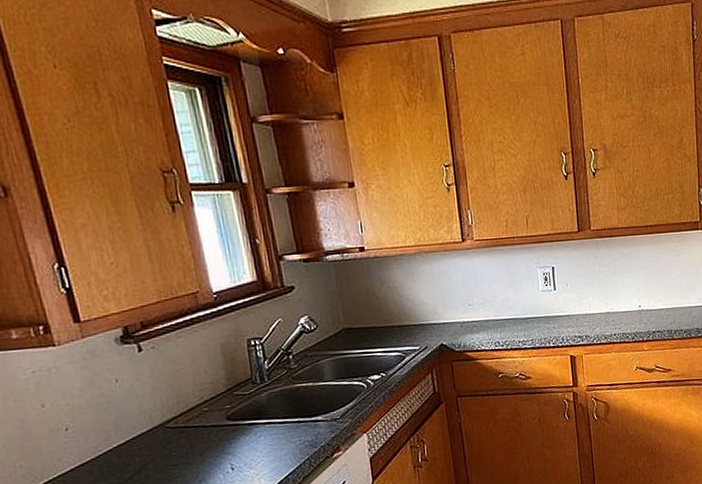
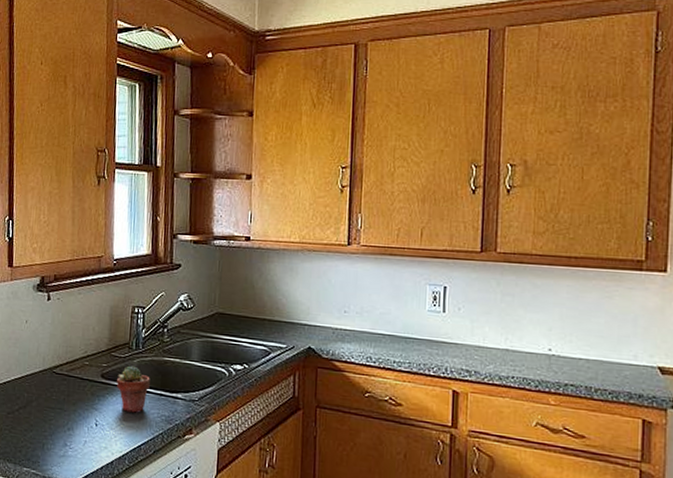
potted succulent: none [246,400,285,448] -> present [117,366,150,413]

